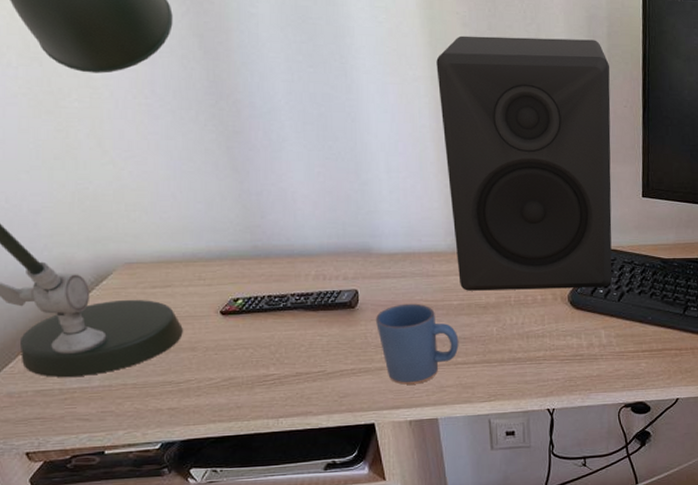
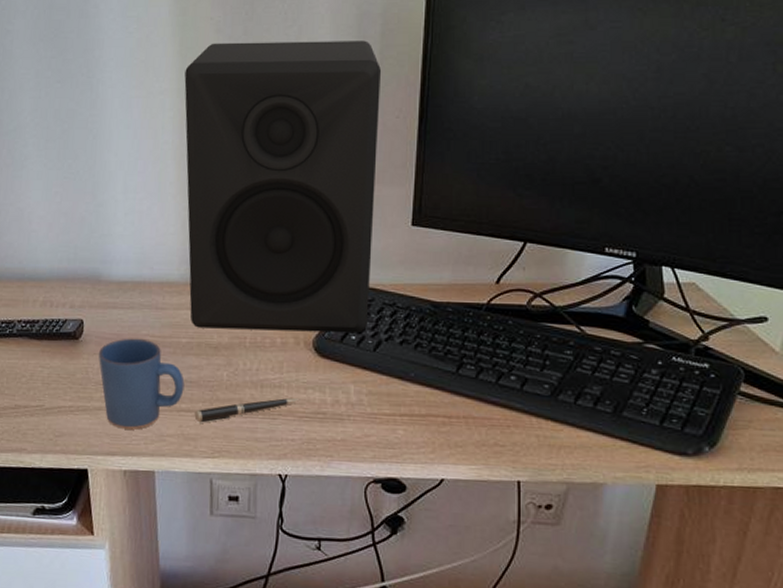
pen: none [470,345,561,373] -> present [194,398,300,423]

